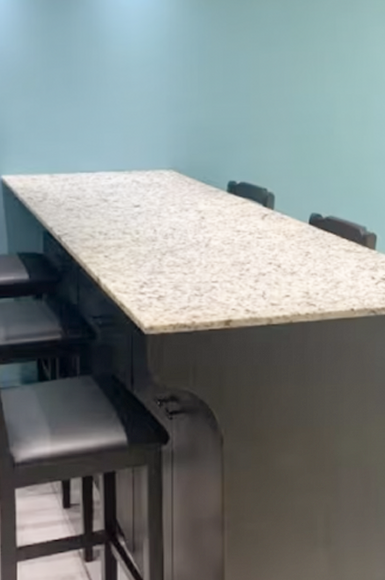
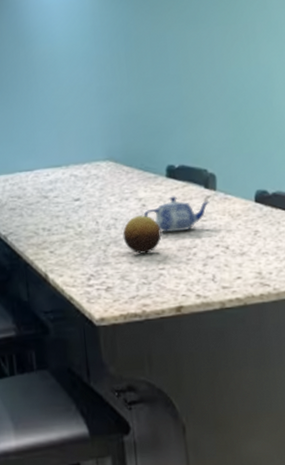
fruit: none [179,226,217,265] -> present [122,214,162,254]
teapot: none [202,211,266,246] -> present [144,196,210,232]

